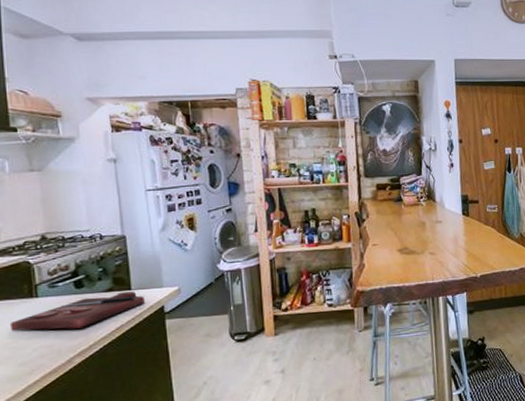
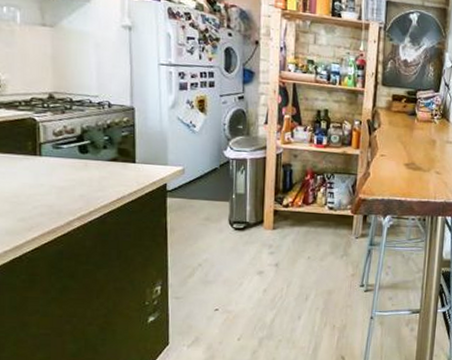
cutting board: present [9,291,146,331] -> none [11,164,149,193]

